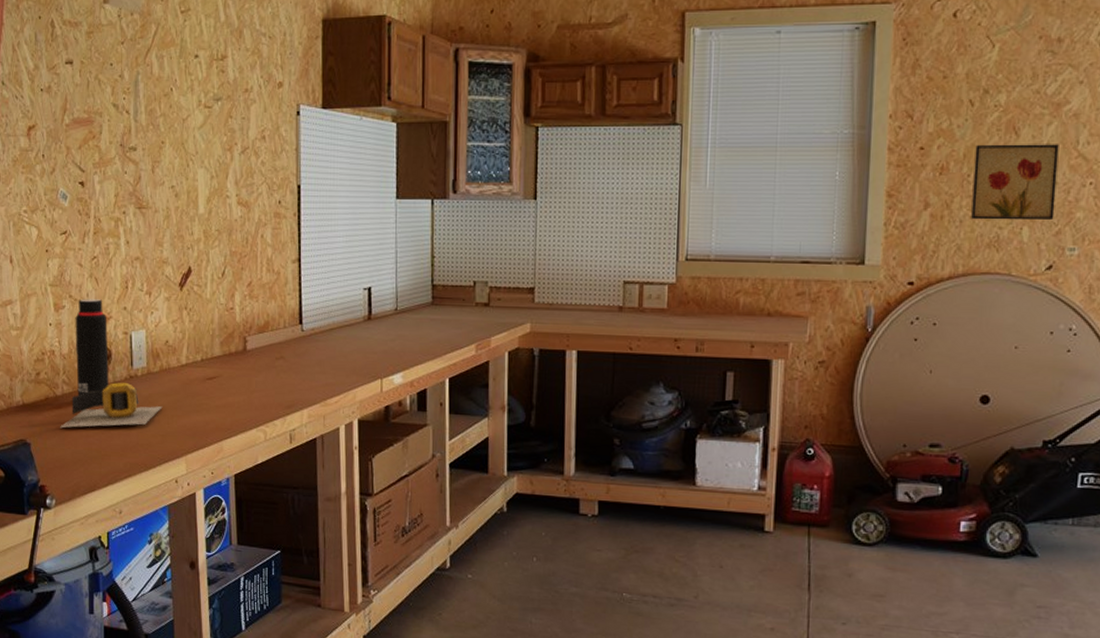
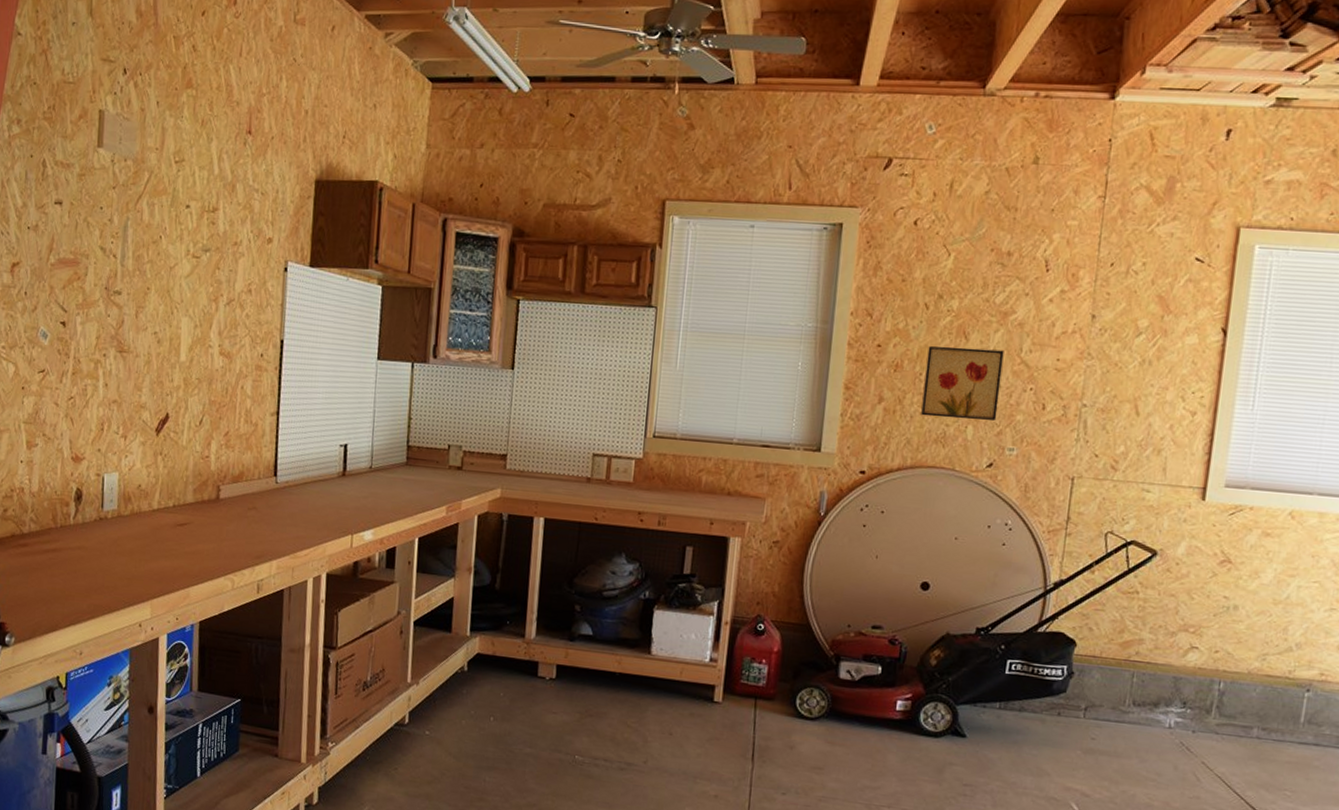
tape measure: present [60,382,163,429] -> none [25,523,131,567]
water bottle: present [75,299,109,396] -> none [44,438,80,535]

